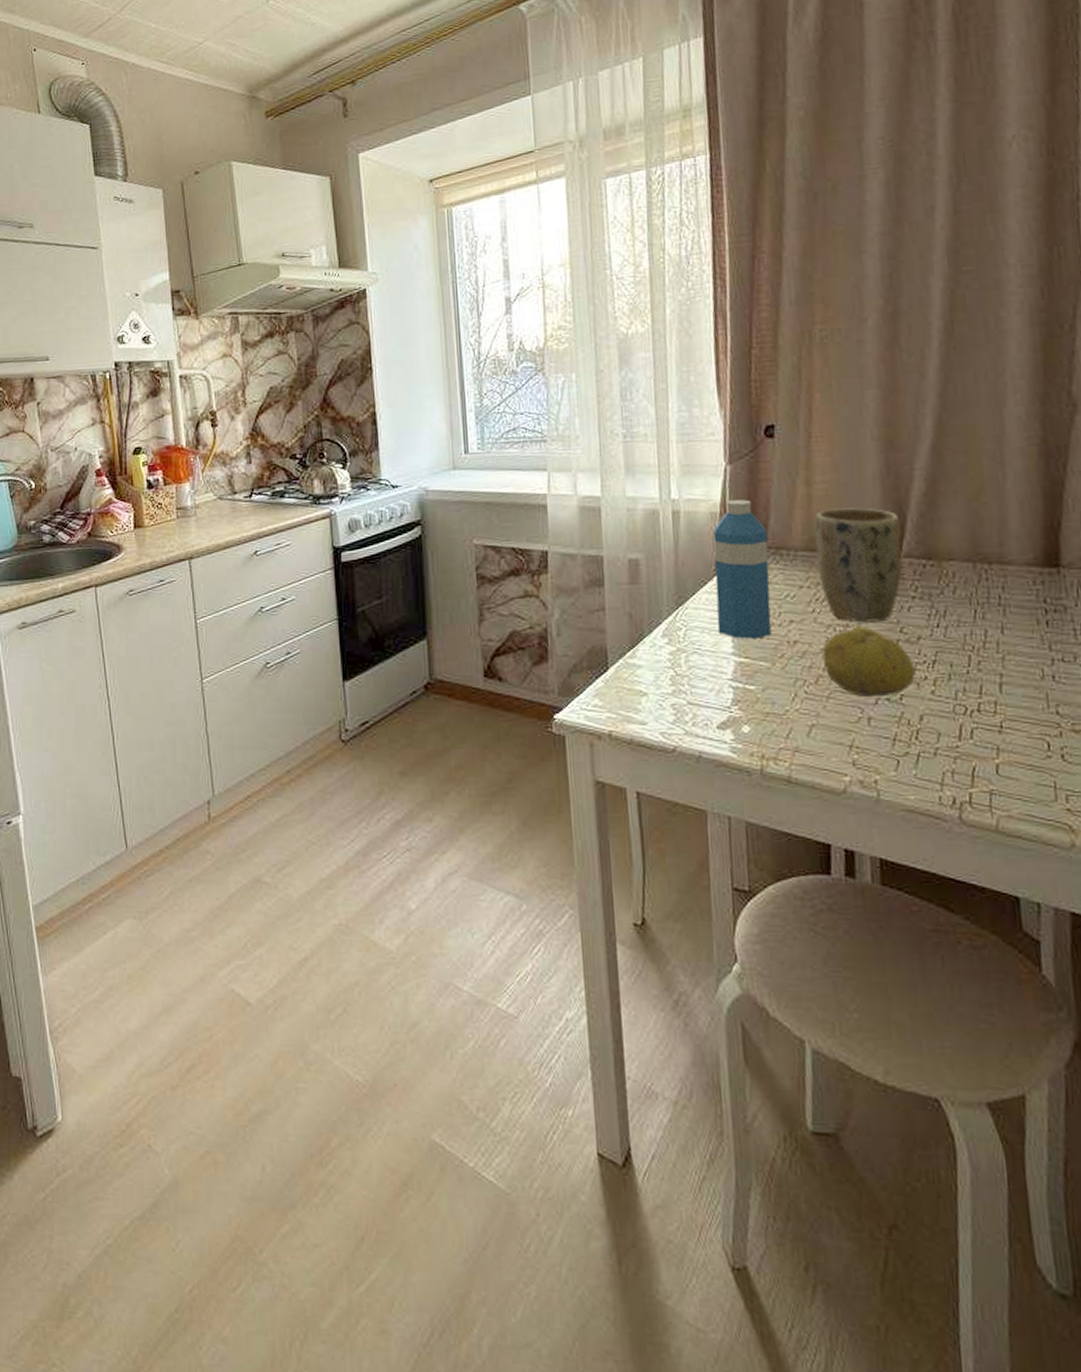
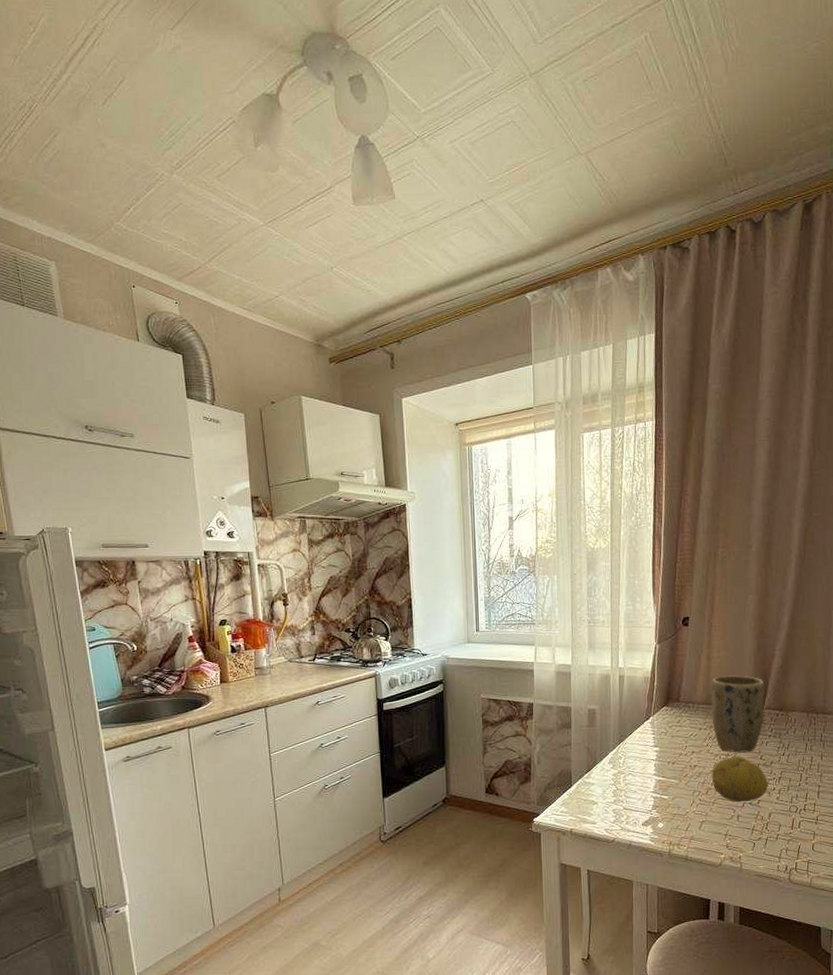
water bottle: present [713,499,772,639] -> none [645,669,681,764]

